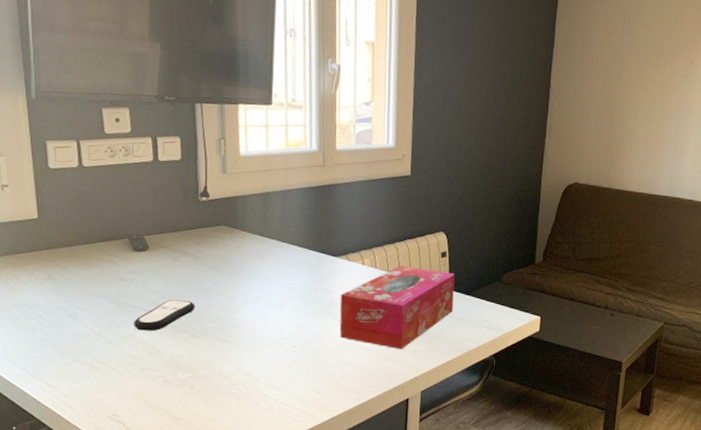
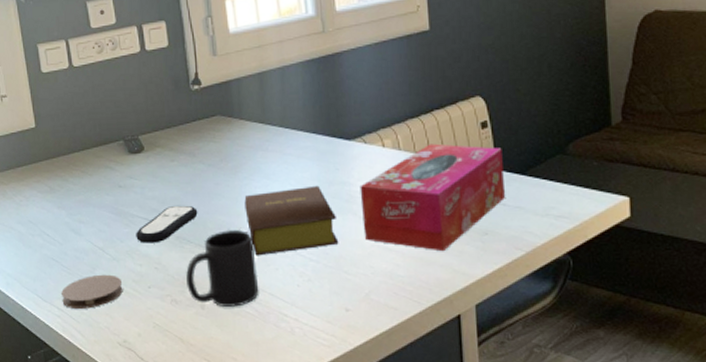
coaster: none [53,356,117,386] -> present [61,274,123,309]
mug: none [179,323,246,388] -> present [186,230,259,307]
bible: none [239,291,318,347] -> present [244,185,339,256]

